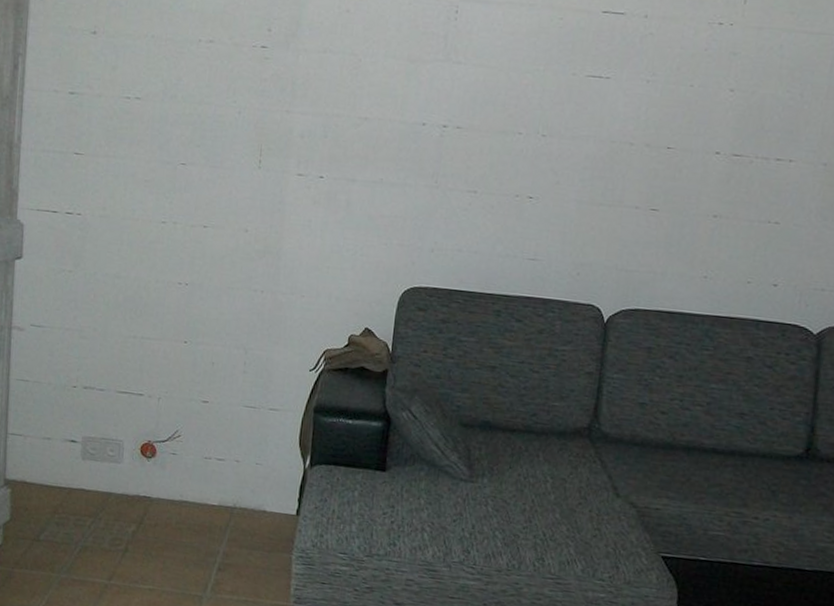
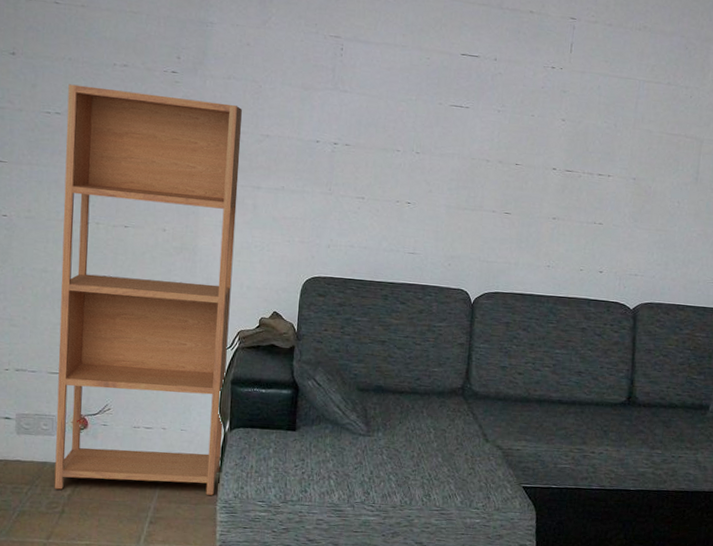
bookcase: none [118,65,338,542] -> present [54,84,242,495]

